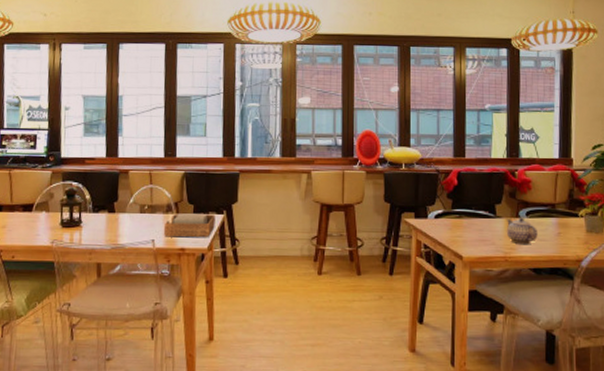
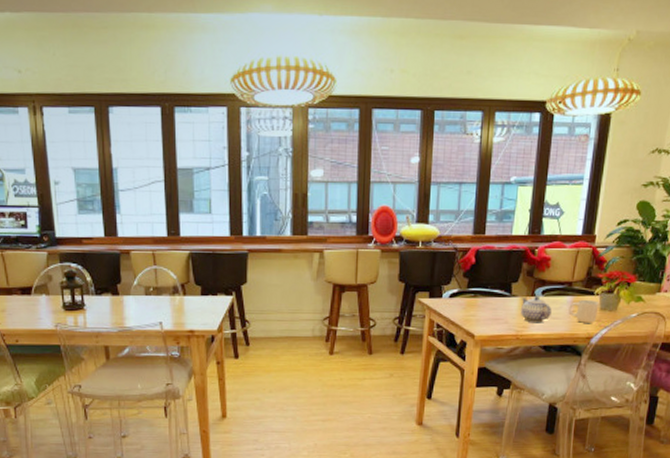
napkin holder: present [164,213,216,238] -> none [172,295,224,320]
cup: none [555,221,585,247] -> present [568,299,599,324]

